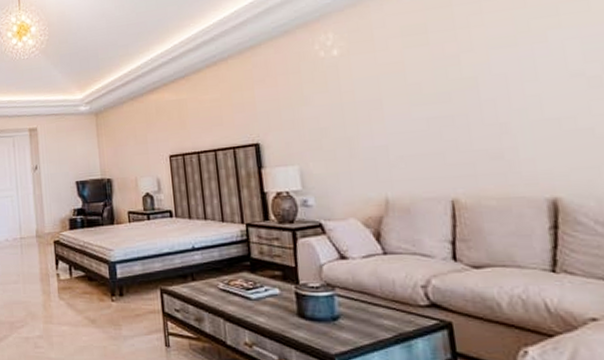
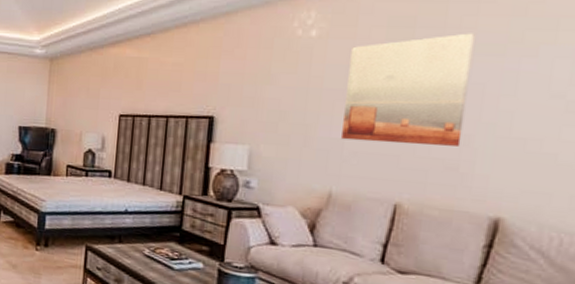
wall art: none [374,29,499,146] -> present [341,33,475,146]

